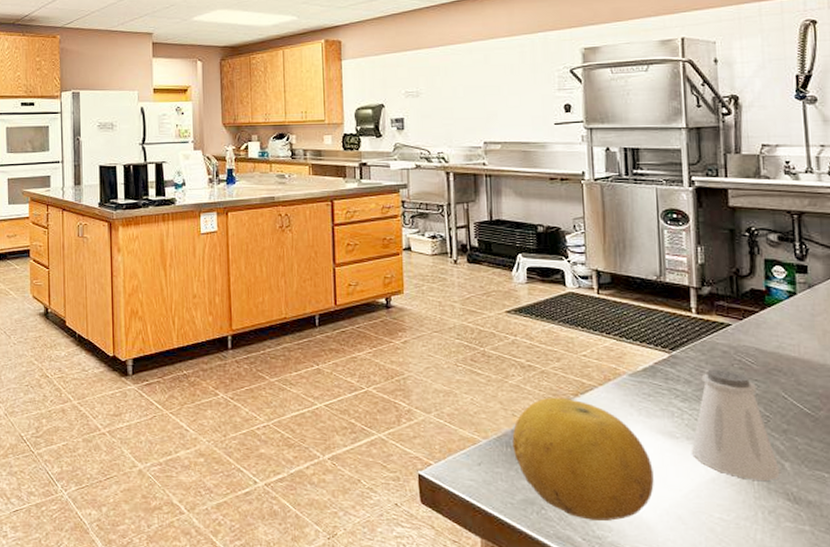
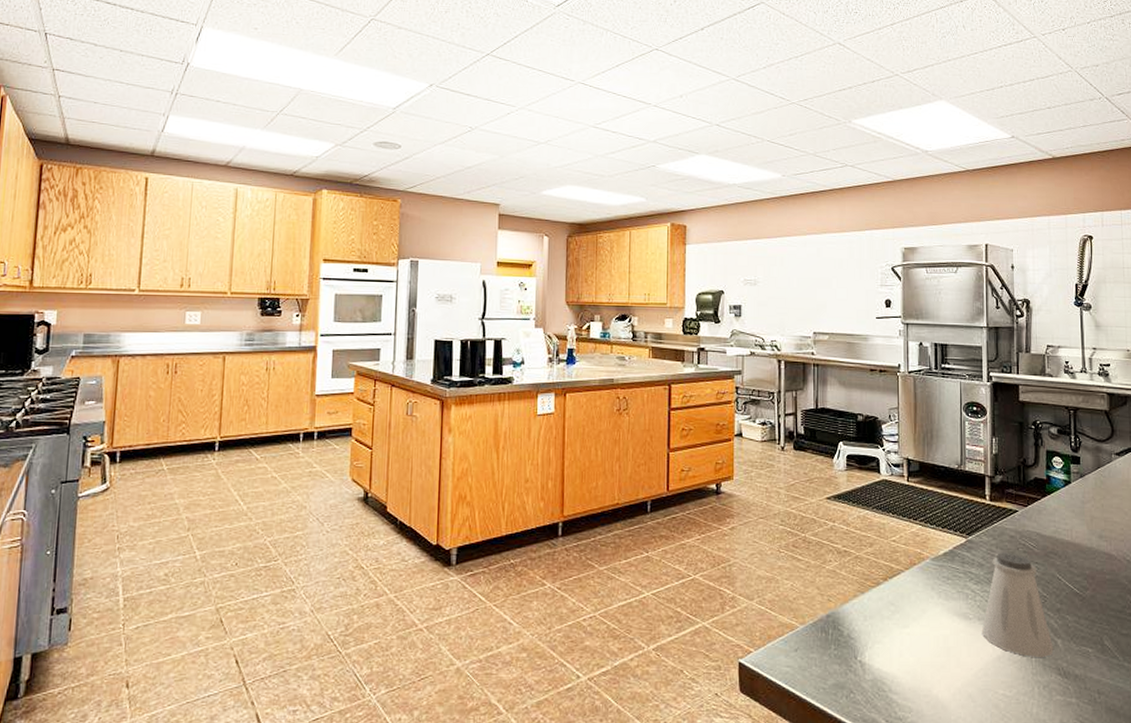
fruit: present [512,397,654,521] -> none [827,581,949,702]

